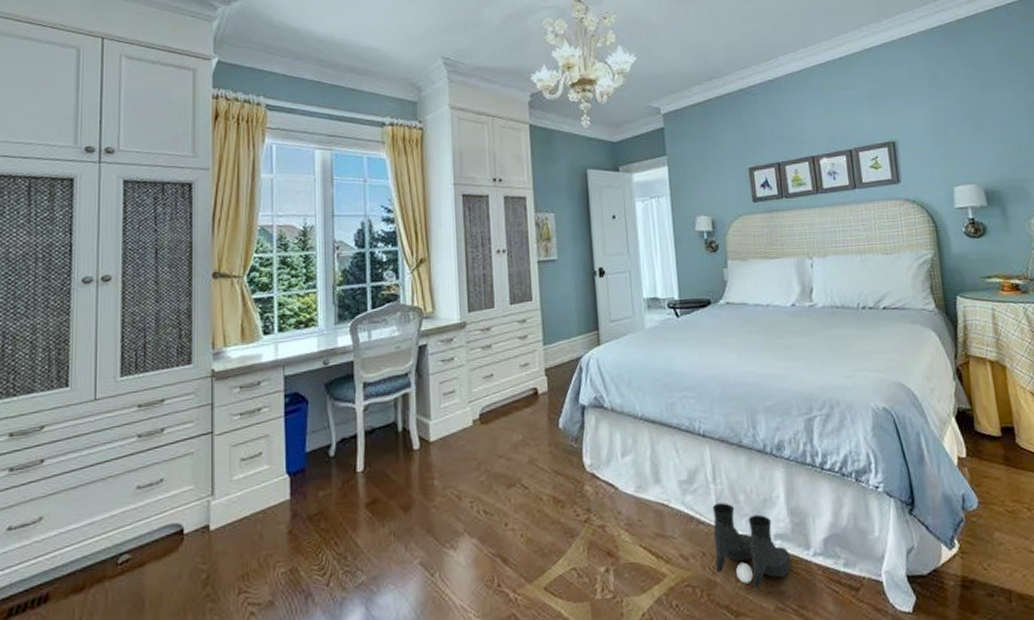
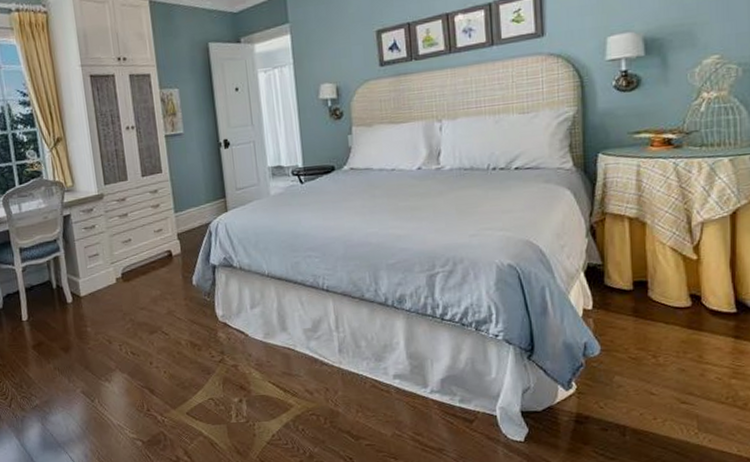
boots: present [712,502,791,590] -> none [335,348,409,419]

